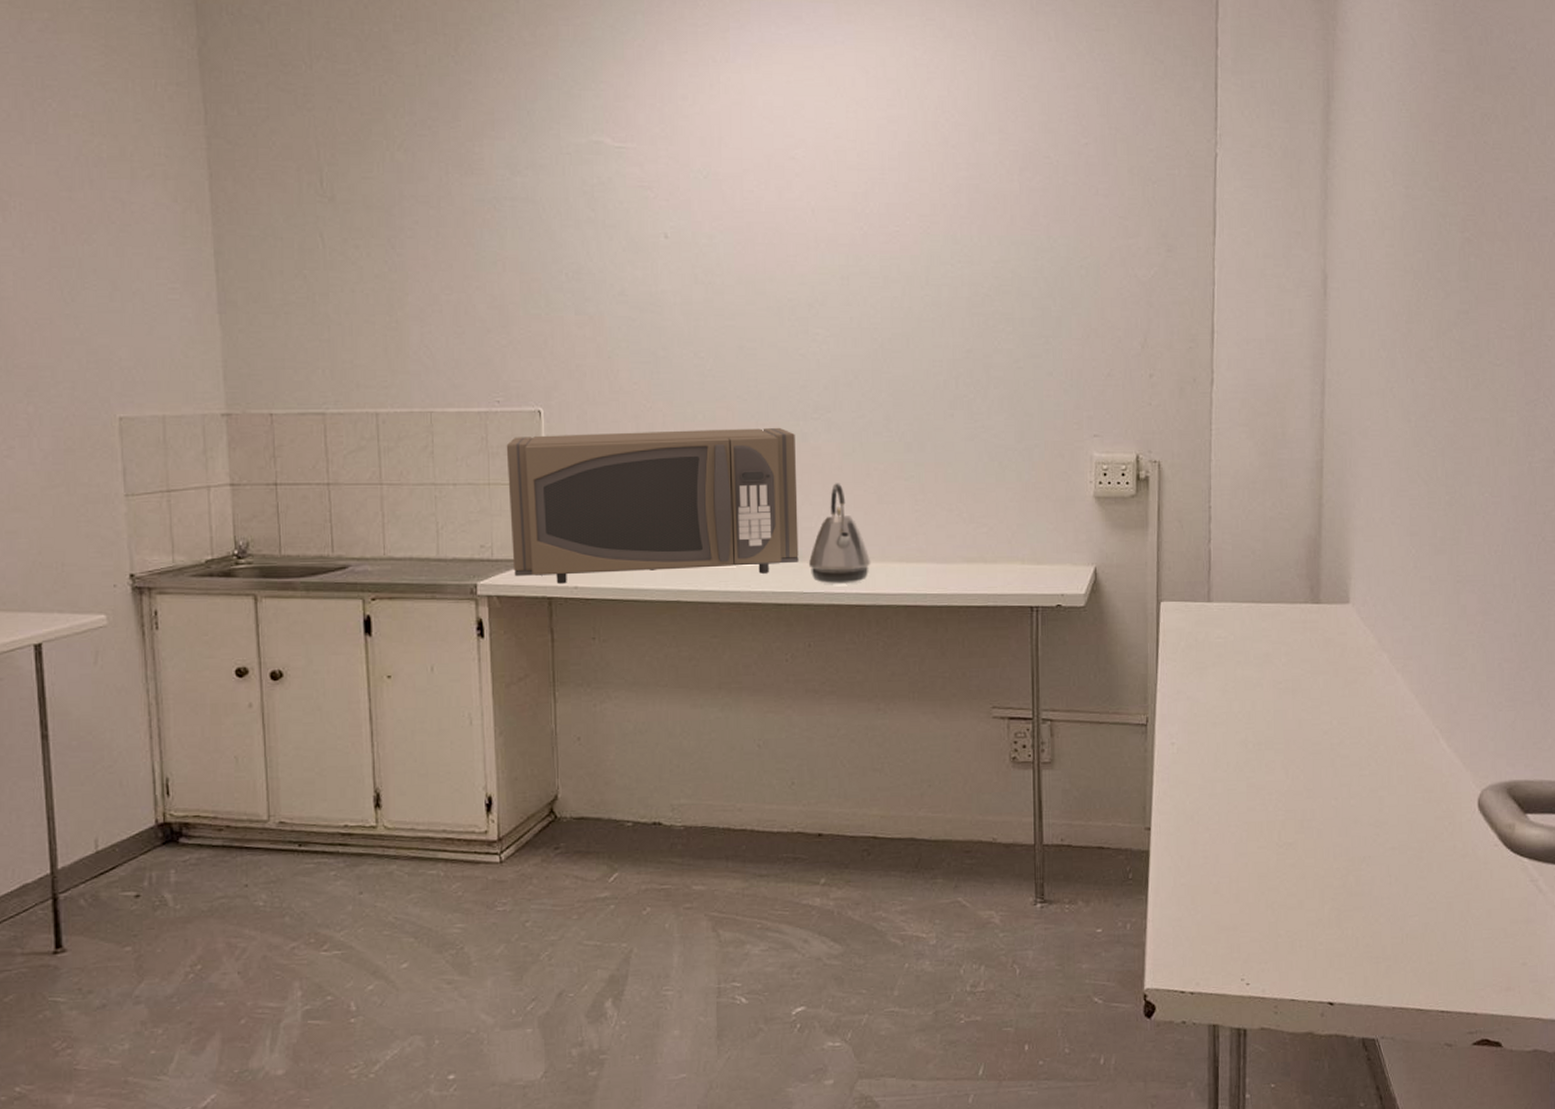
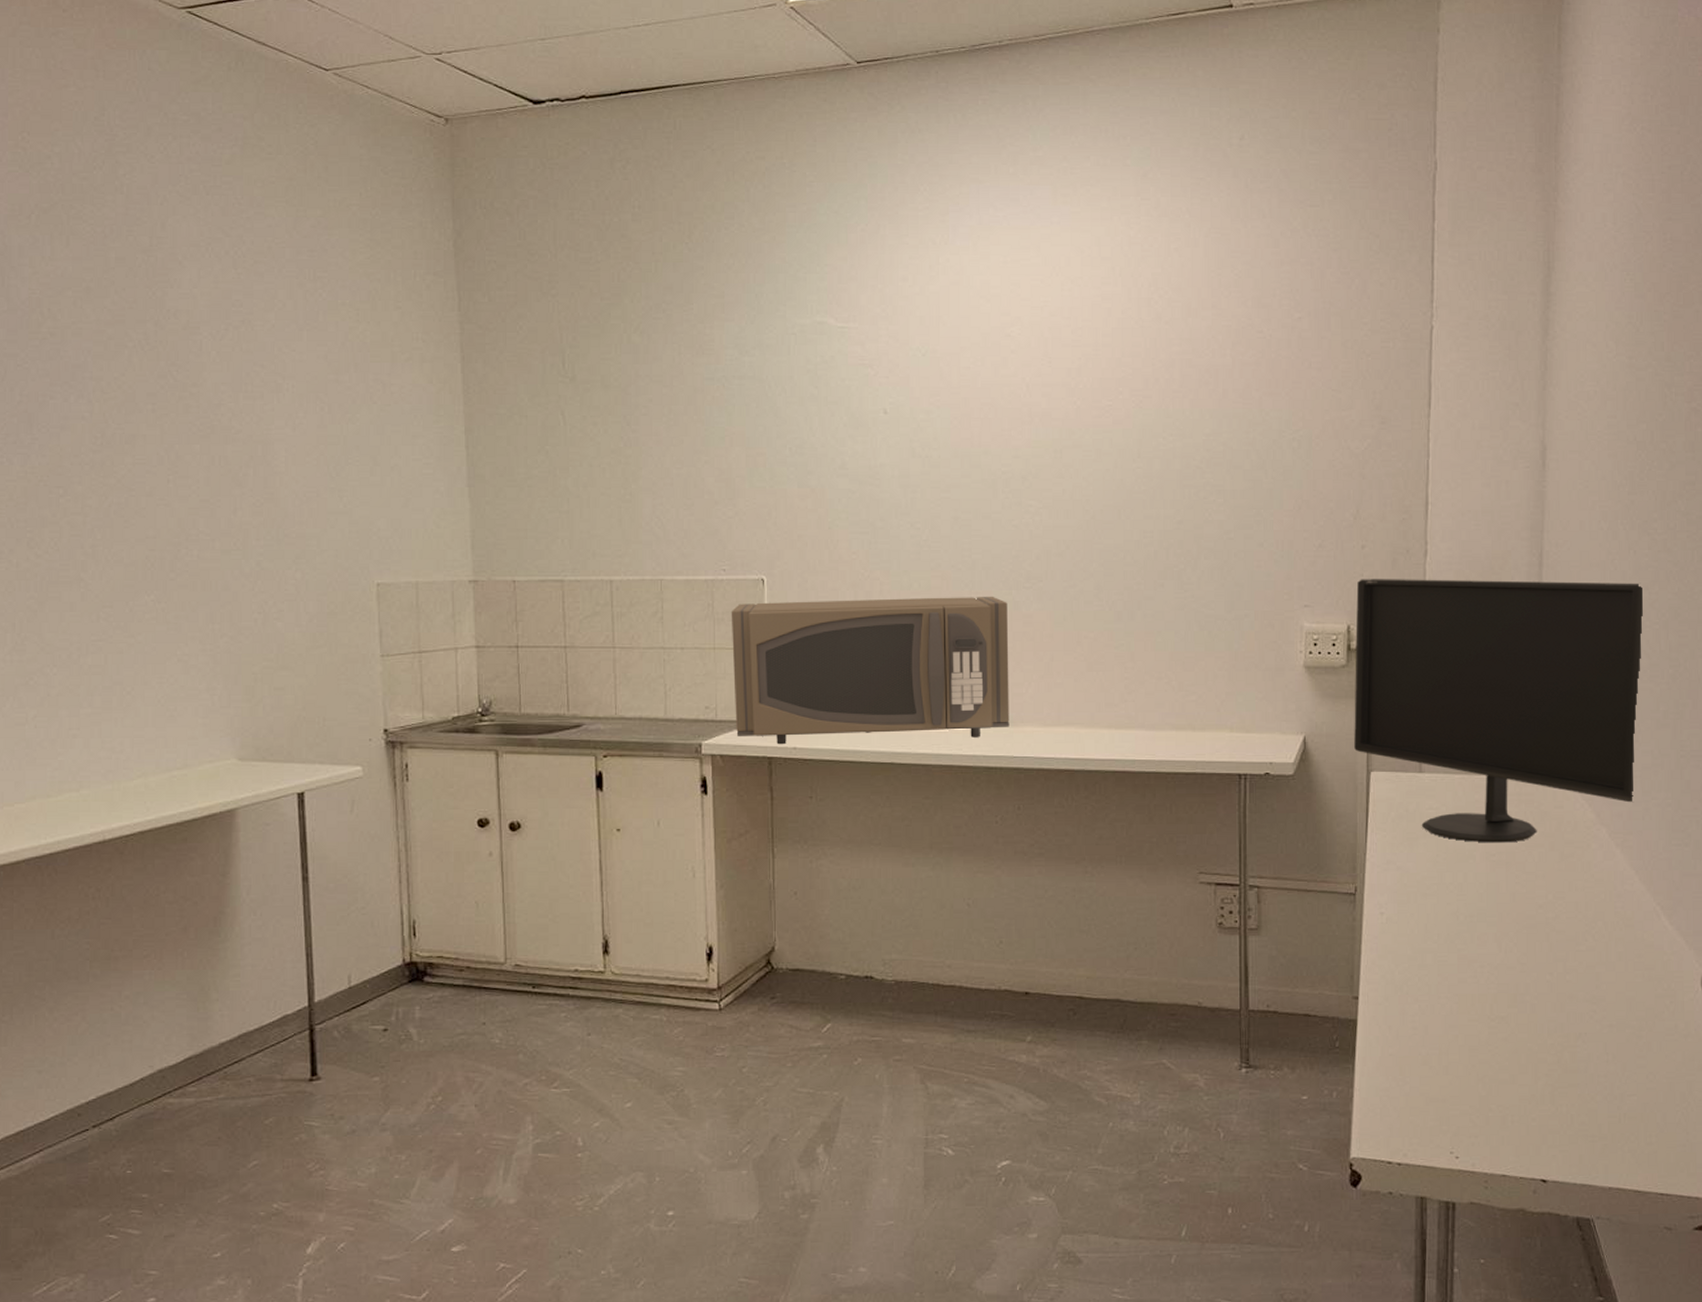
kettle: present [808,483,871,584] -> none [1018,650,1081,749]
computer monitor: none [1143,408,1420,671] -> present [1354,579,1643,843]

